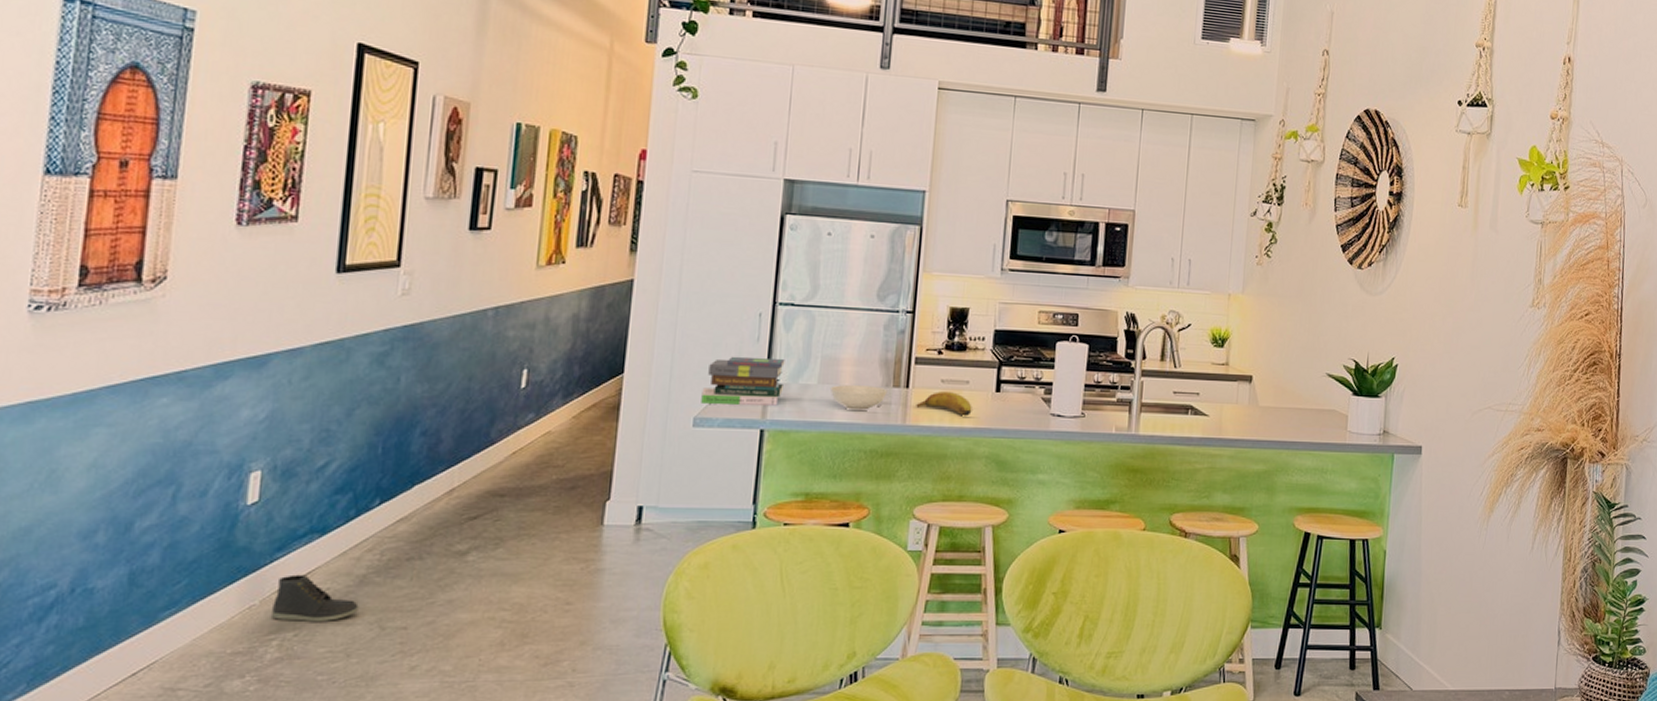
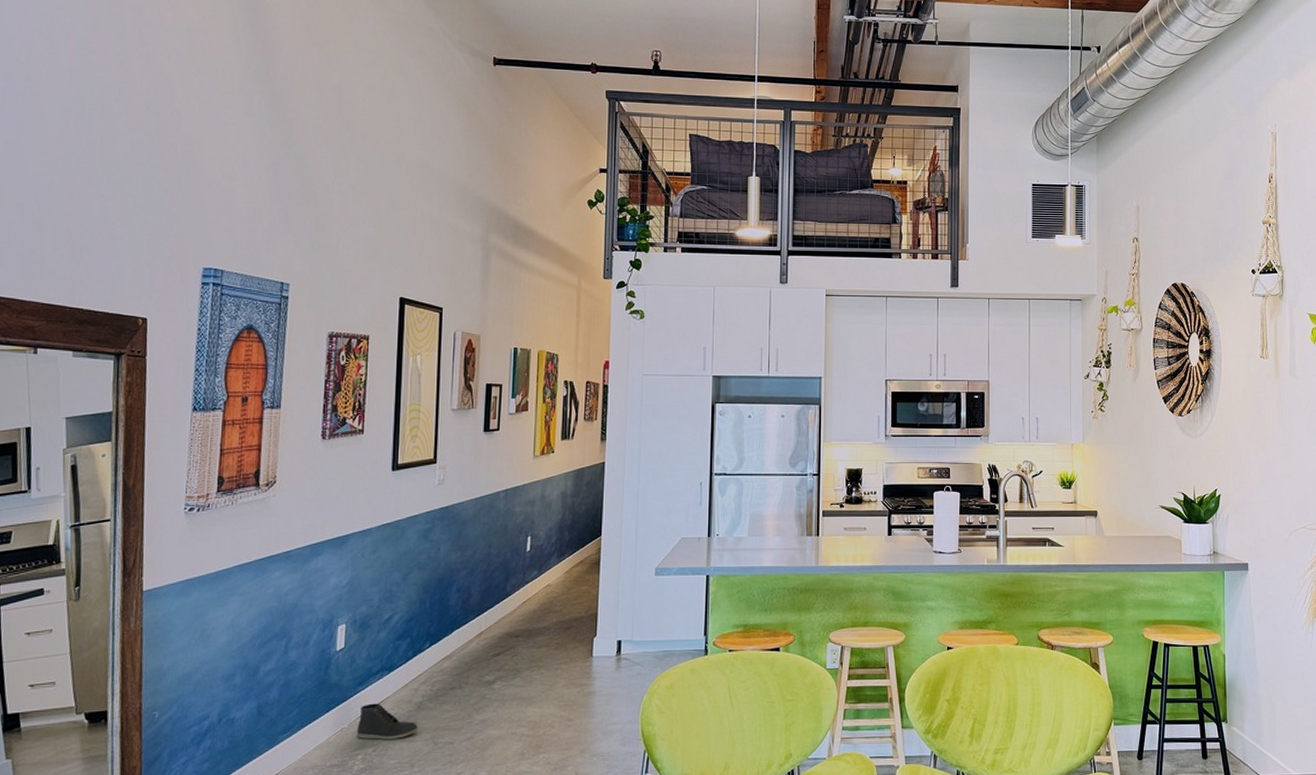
books: present [701,356,785,406] -> none [660,517,722,558]
bowl: present [829,385,888,410] -> none [757,536,803,556]
fruit: present [916,392,972,417] -> none [825,537,870,557]

